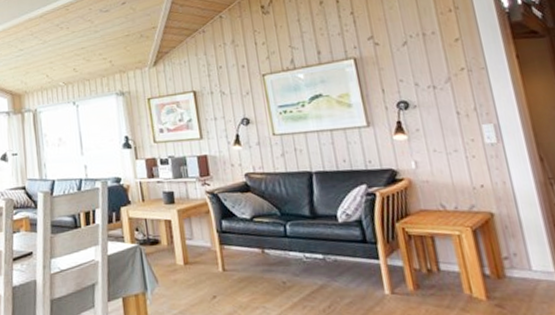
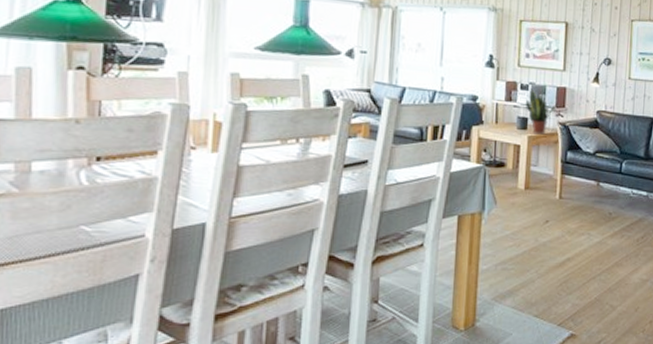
potted plant: none [168,162,200,207] -> present [525,88,555,135]

